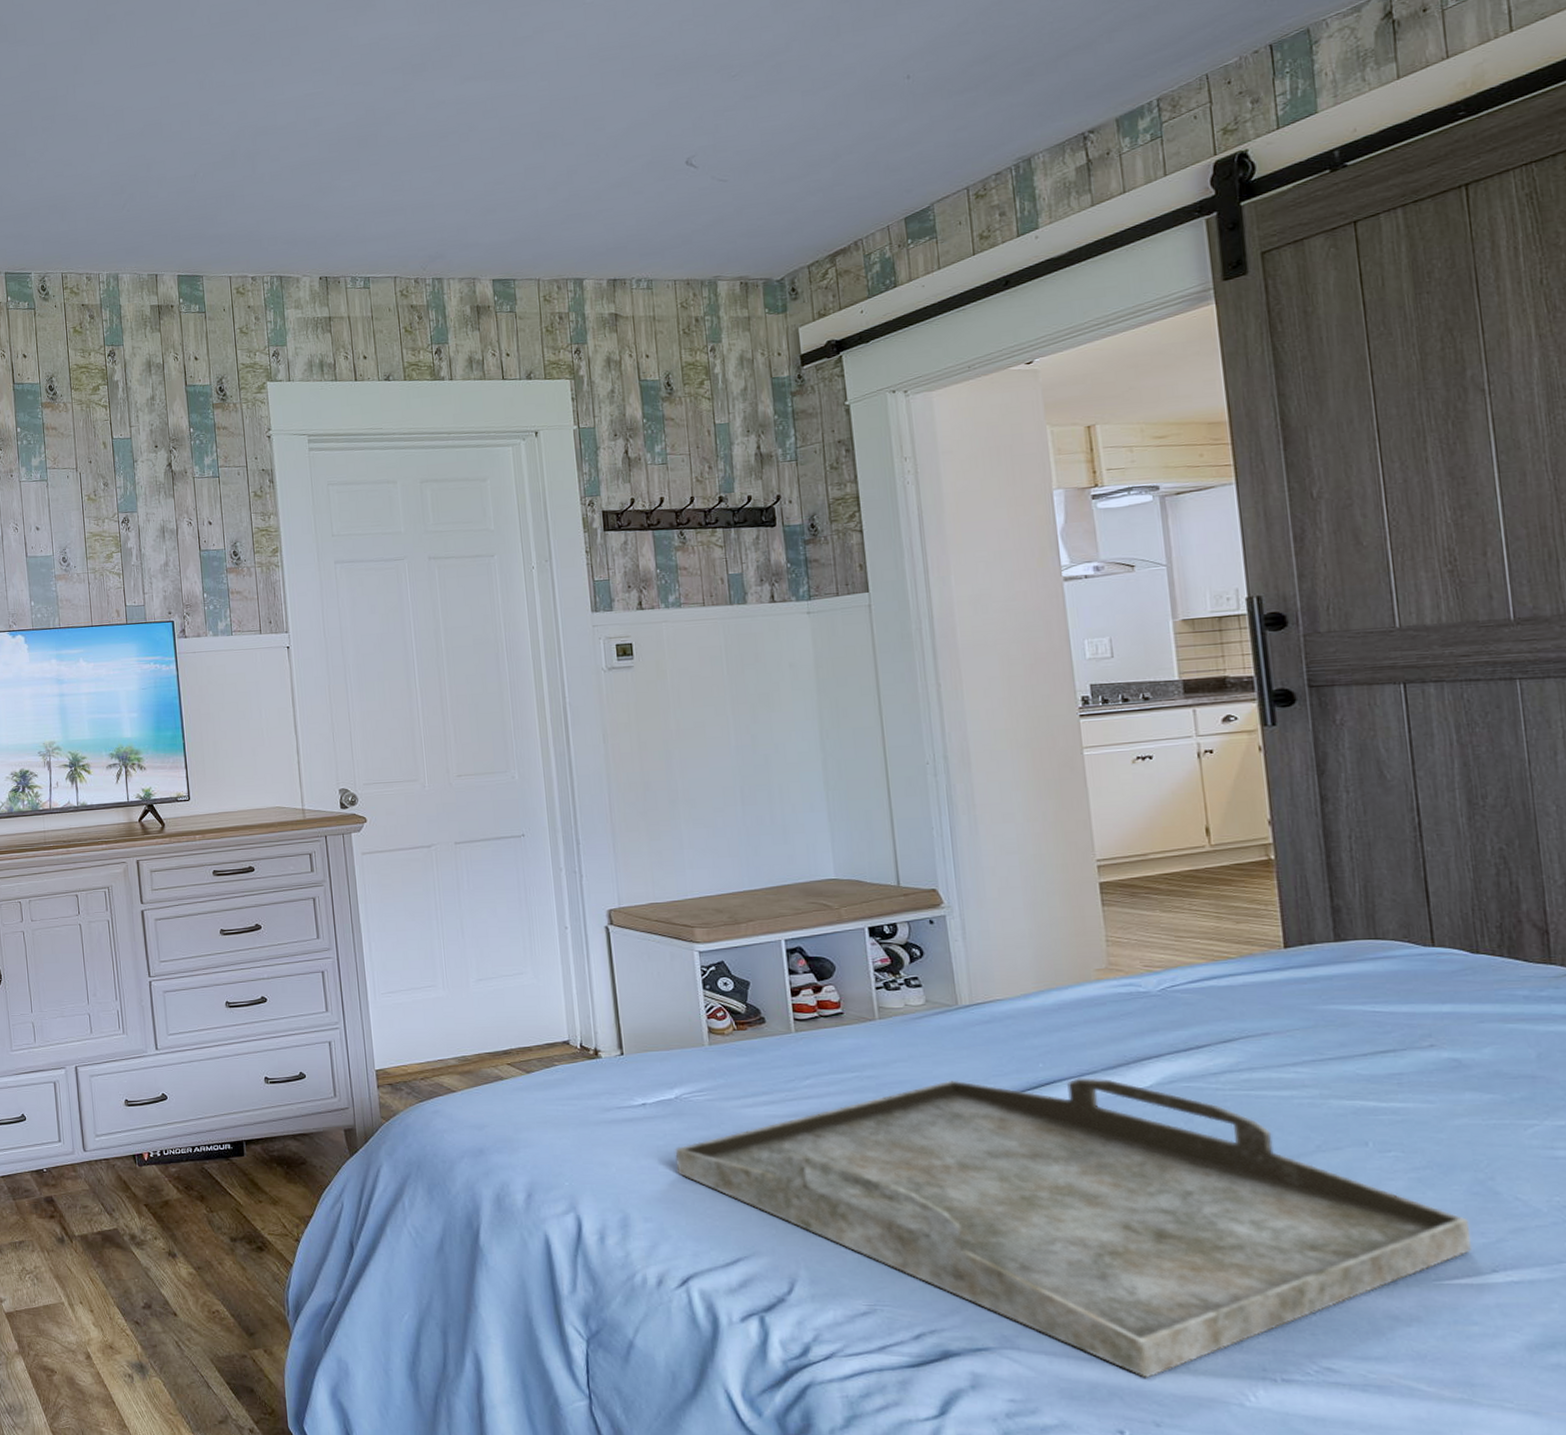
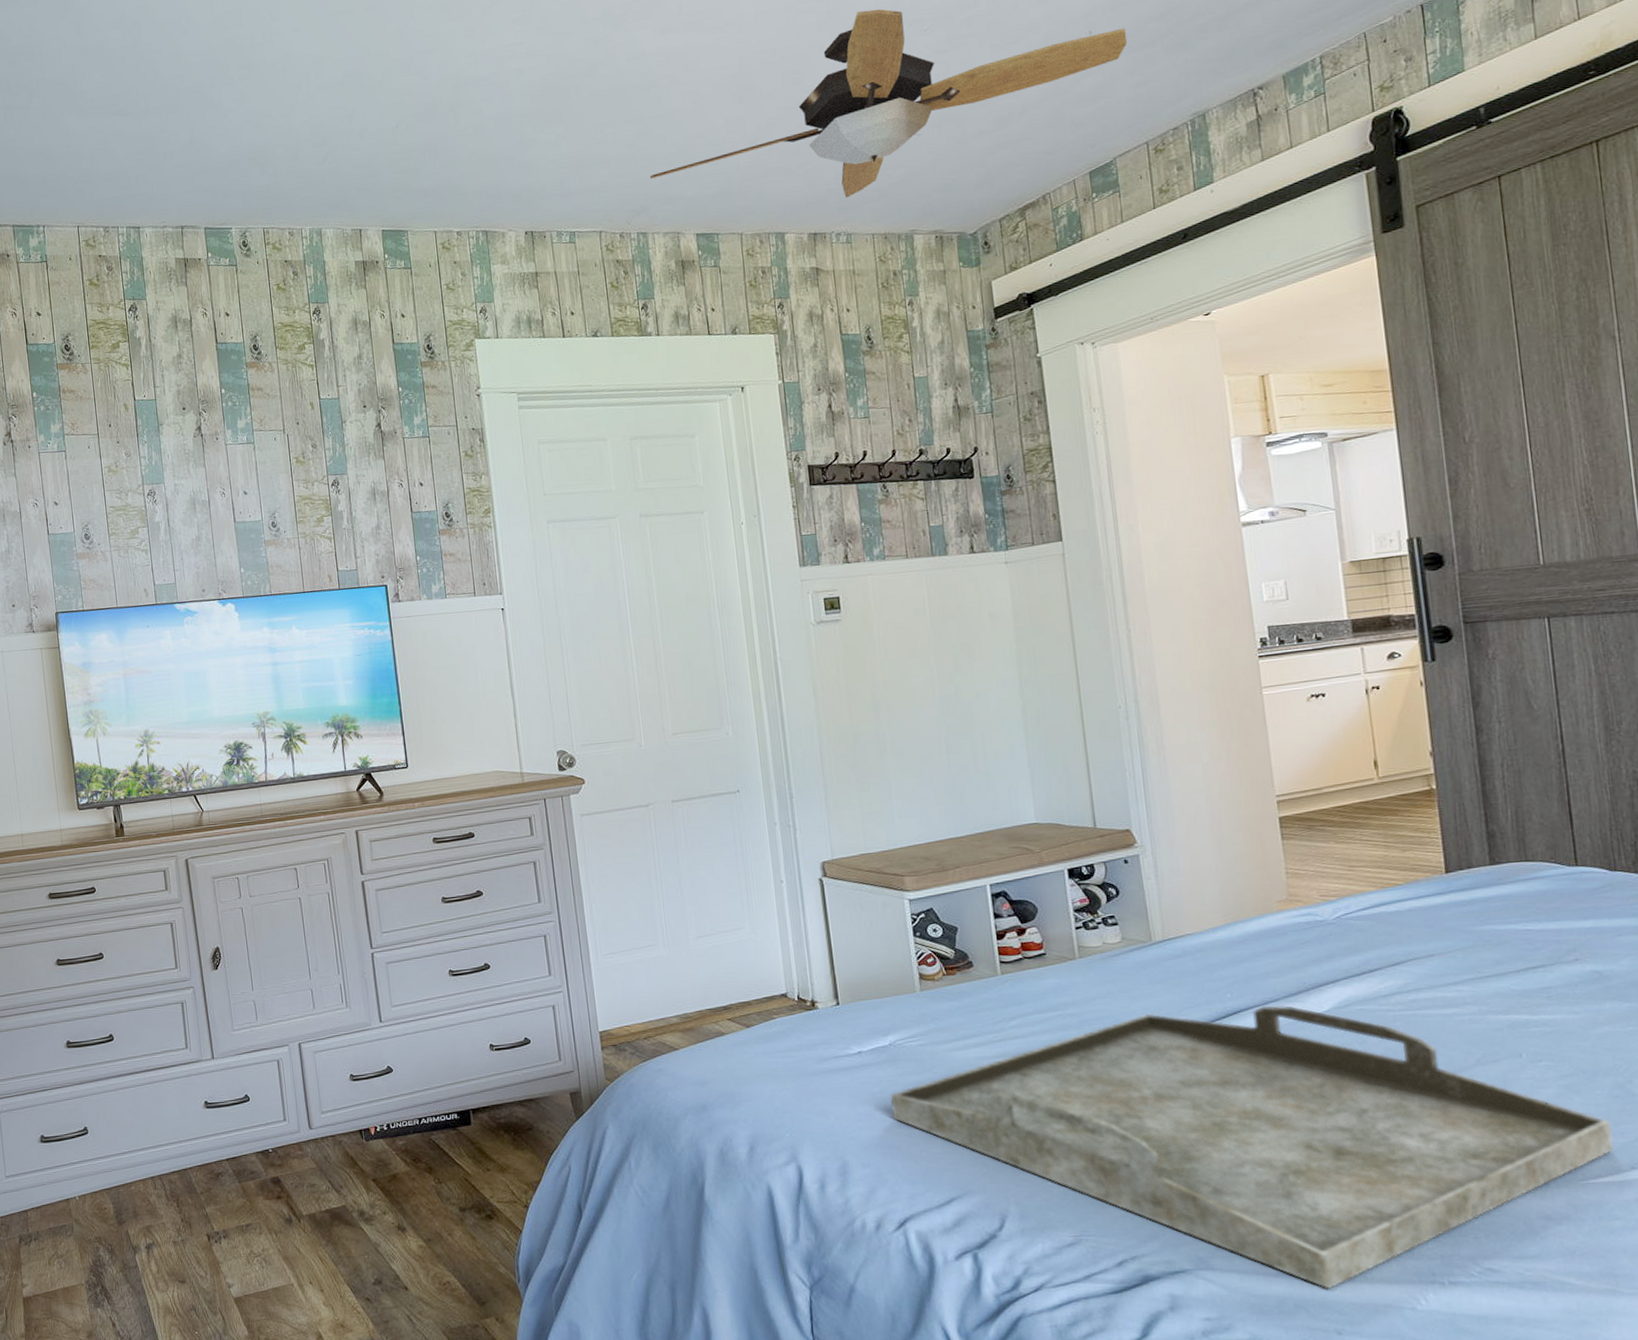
ceiling fan: none [446,55,948,244] -> present [649,9,1128,198]

